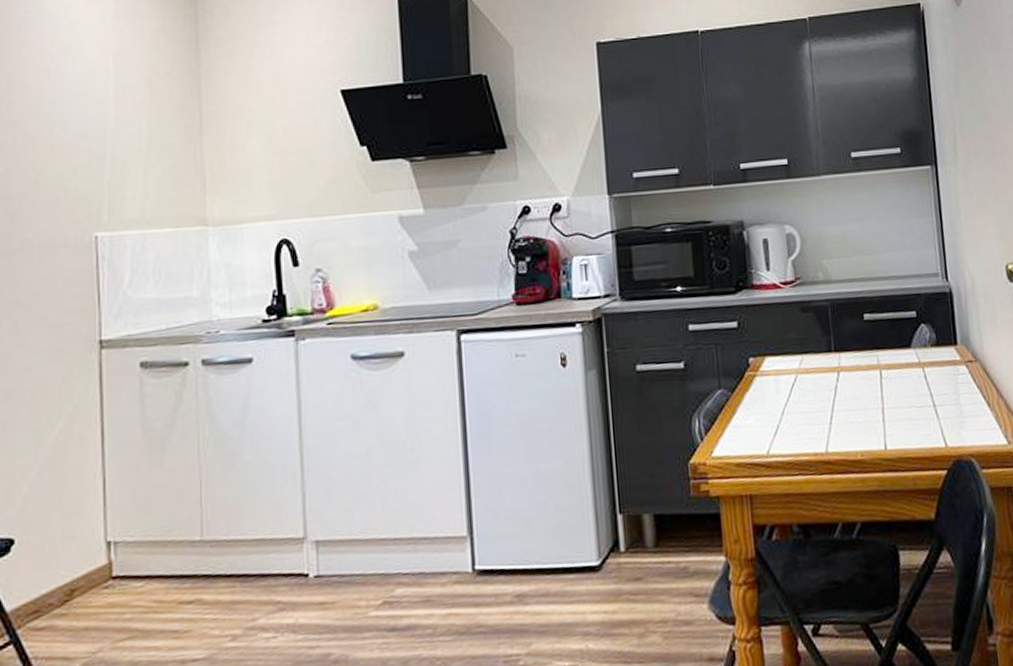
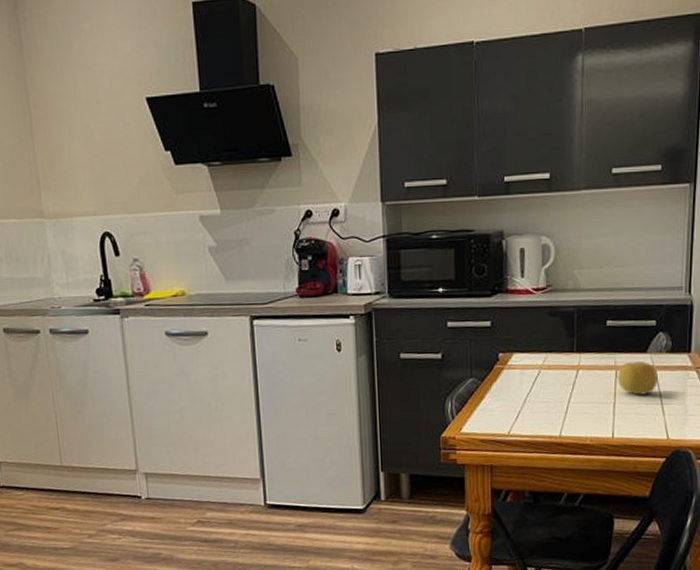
fruit: none [881,357,927,397] -> present [617,360,658,395]

